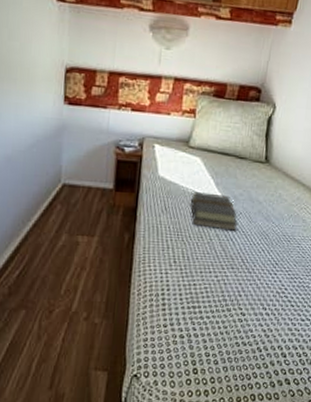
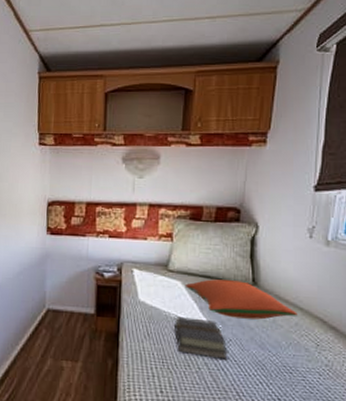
pillow: none [203,156,300,195] -> present [184,279,298,320]

